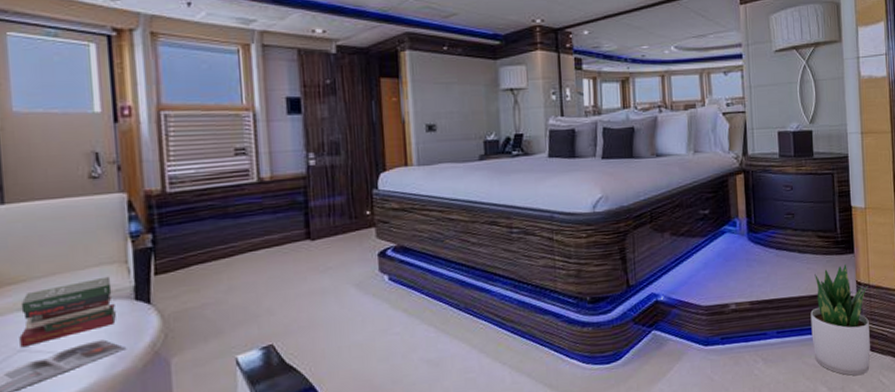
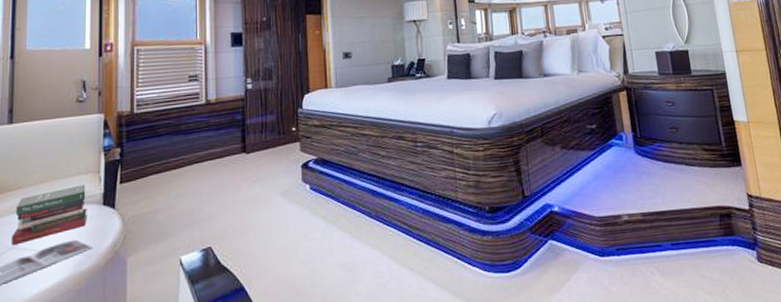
planter: present [810,263,871,376] -> none [703,176,771,292]

